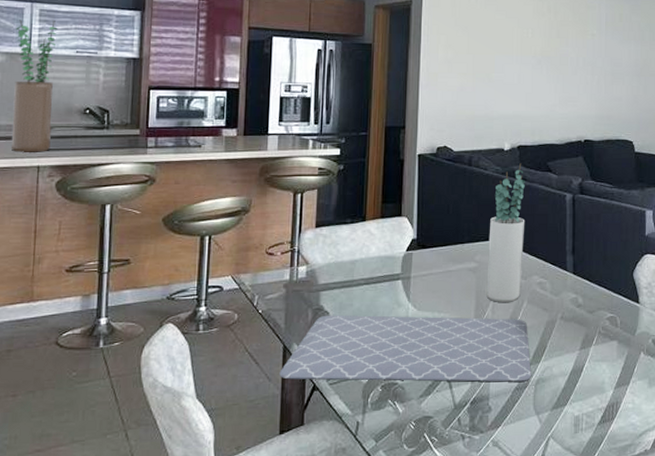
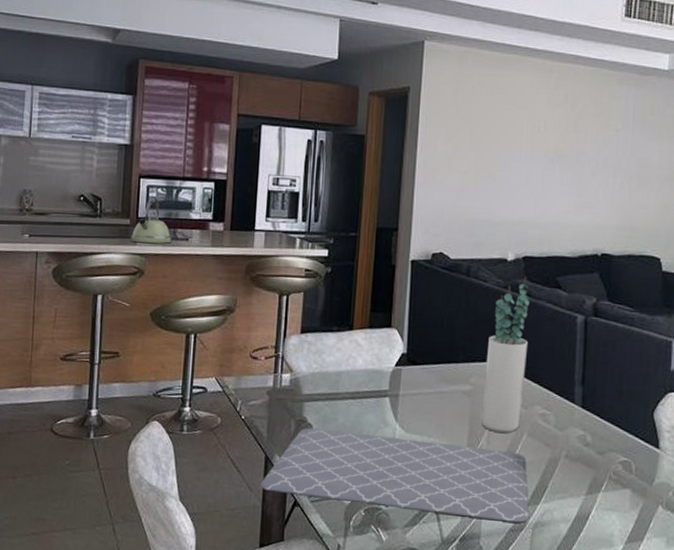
vase: present [10,20,58,152] -> none [12,103,55,238]
kettle: none [139,107,184,152] -> present [129,196,172,244]

